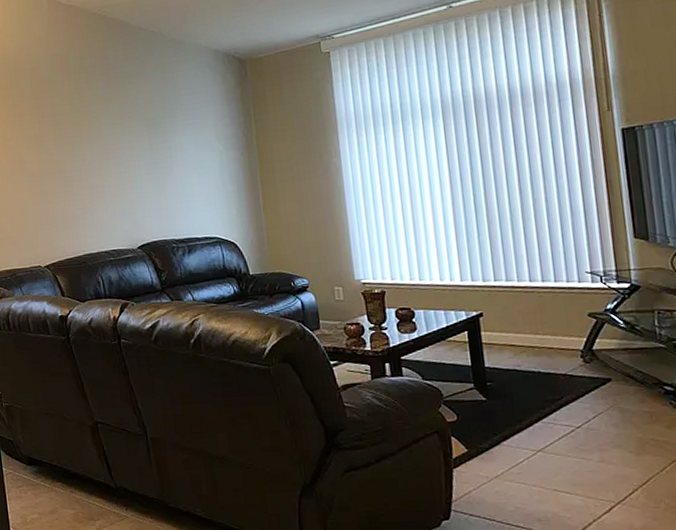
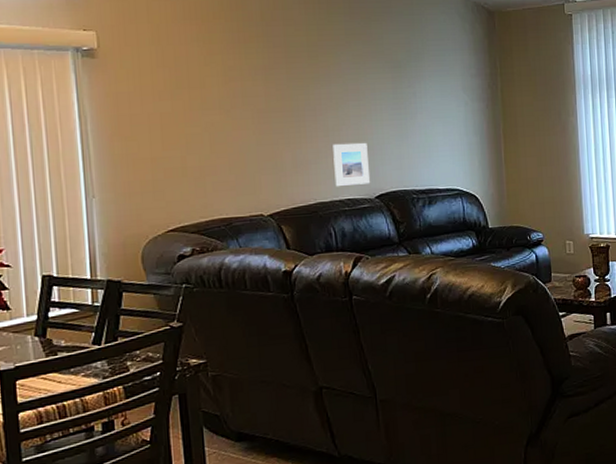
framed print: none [97,197,133,239] -> present [333,142,371,187]

